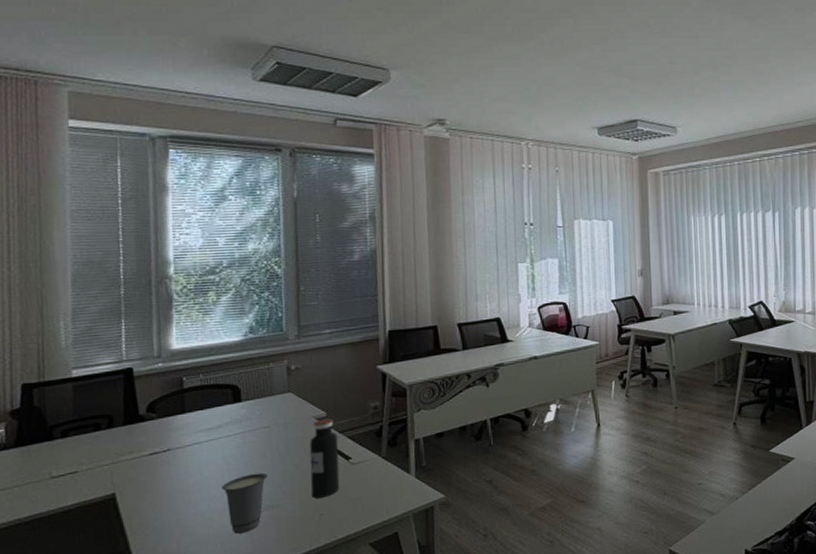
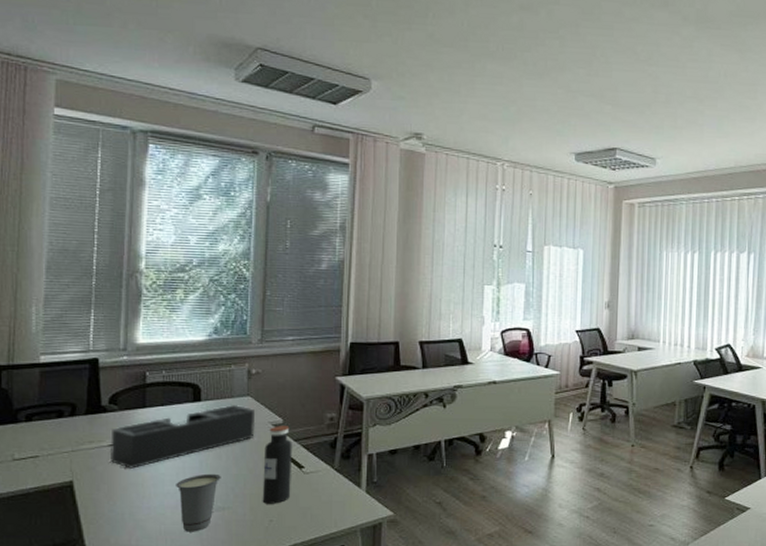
desk organizer: none [151,401,299,477] -> present [109,404,256,470]

